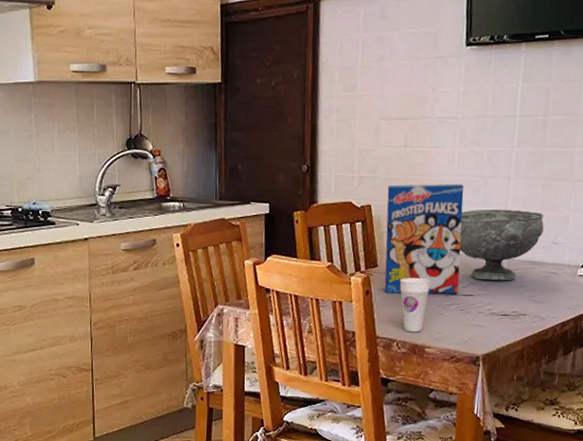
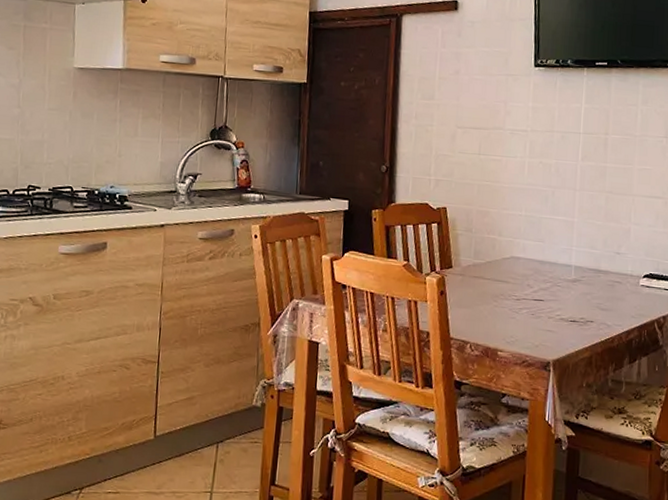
cereal box: present [384,183,464,294] -> none [458,189,534,299]
cup: present [399,277,431,333] -> none [473,280,503,335]
decorative bowl: present [459,208,544,281] -> none [529,217,608,288]

